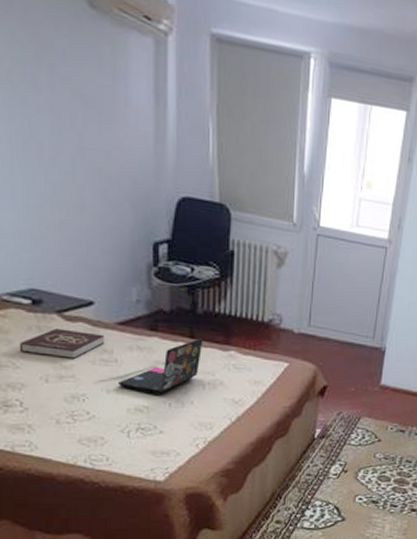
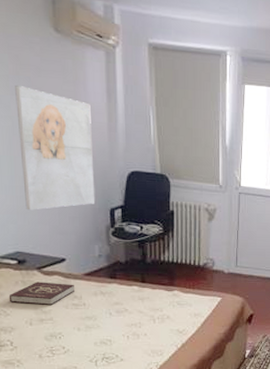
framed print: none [34,73,135,237] -> present [15,86,96,210]
laptop: present [117,338,203,395] -> none [85,282,153,330]

